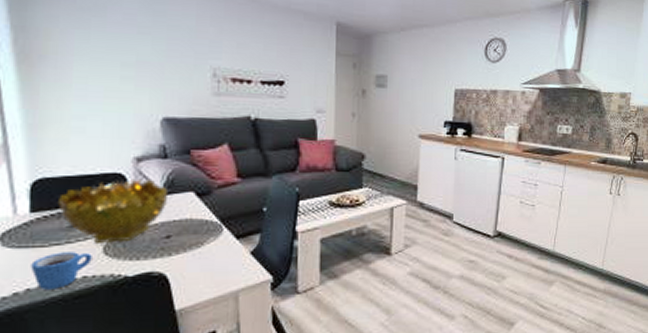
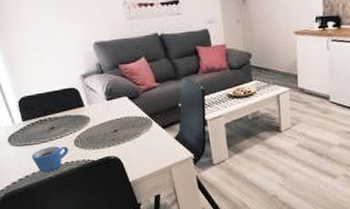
decorative bowl: present [58,178,169,245] -> none [38,90,110,140]

